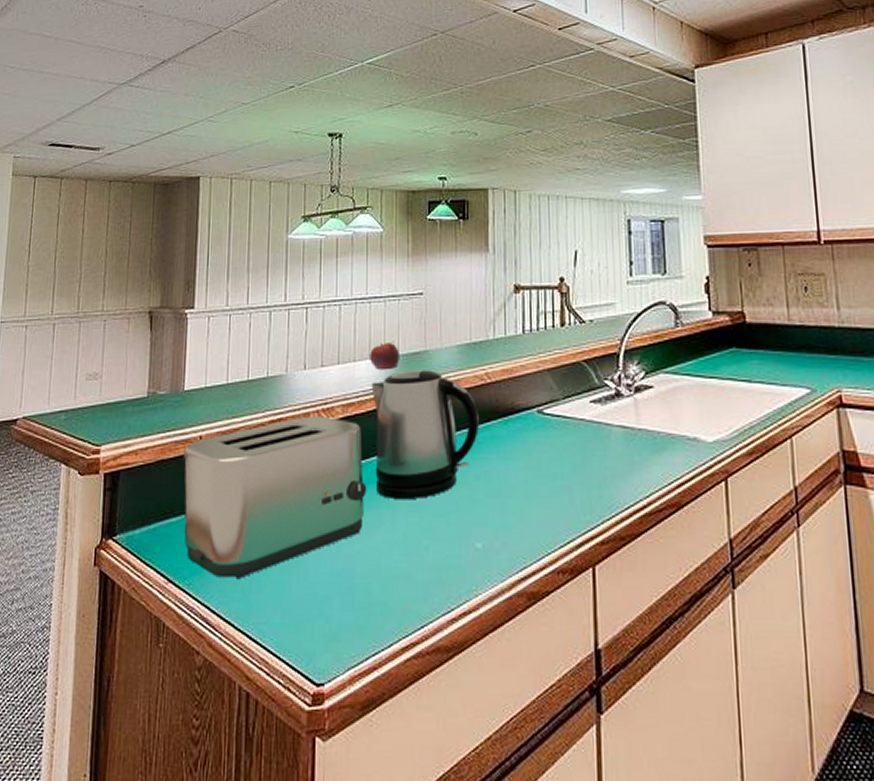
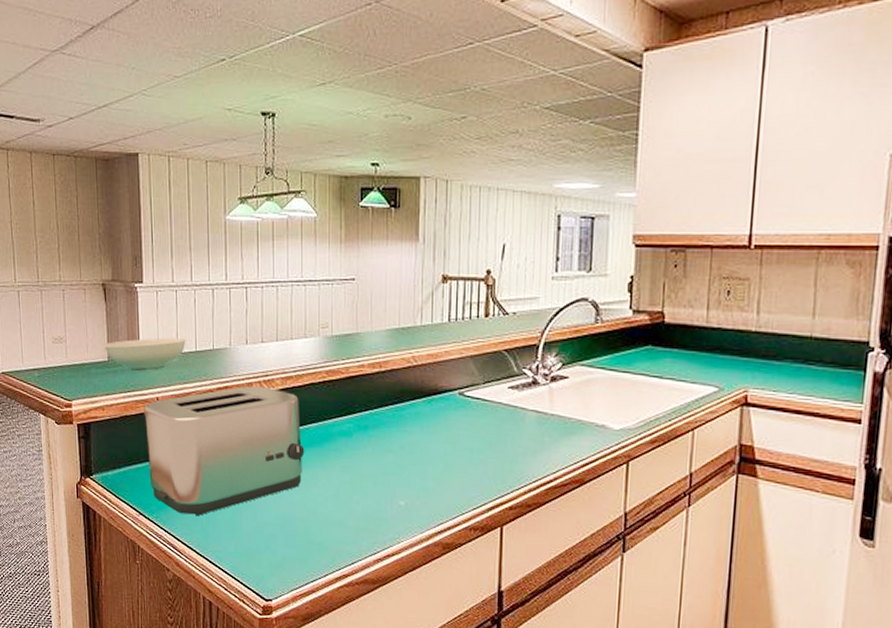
bowl: none [143,367,238,406] -> present [103,338,186,371]
fruit: present [370,343,399,371] -> none [306,324,333,349]
kettle: present [371,370,480,500] -> none [307,350,406,462]

